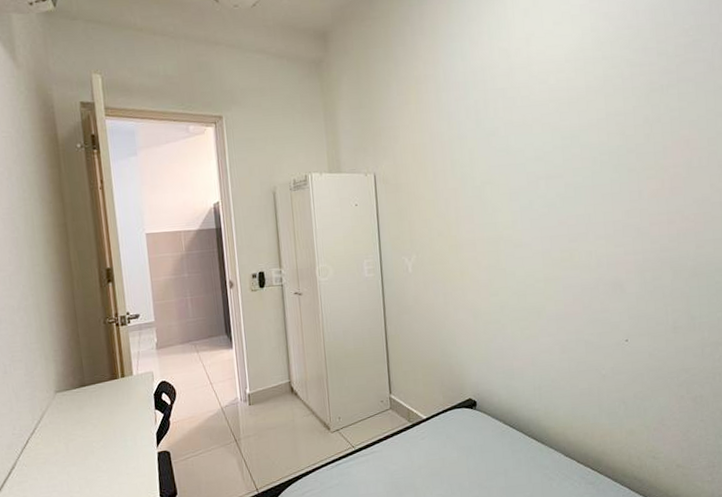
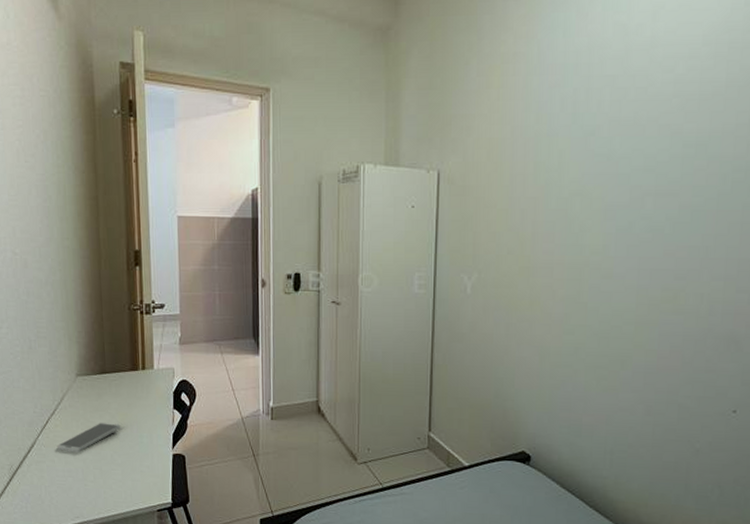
smartphone: none [38,432,104,467] -> present [56,423,121,452]

